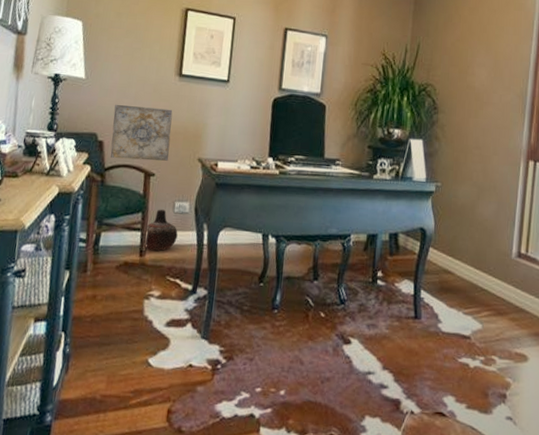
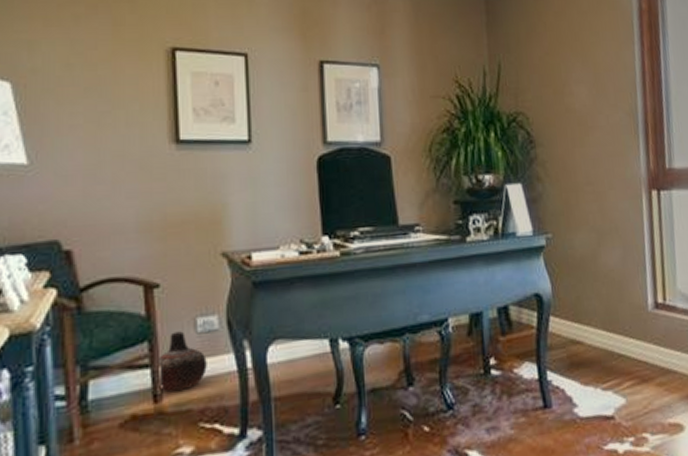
wall art: present [110,104,173,161] -> none [82,191,178,273]

